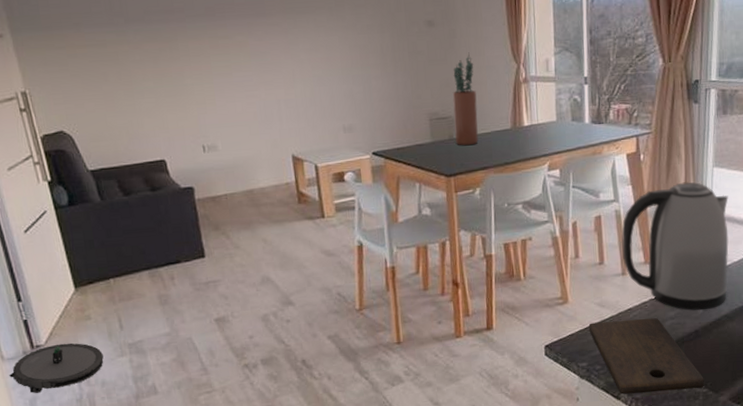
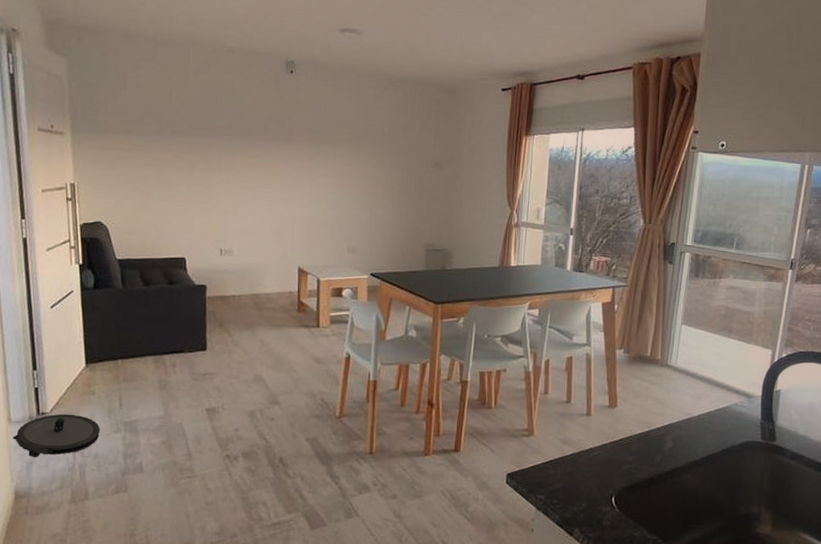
vase: present [452,52,478,146] -> none [446,194,472,278]
cutting board: present [588,318,704,394] -> none [550,457,655,534]
kettle: present [621,182,729,310] -> none [589,335,693,458]

